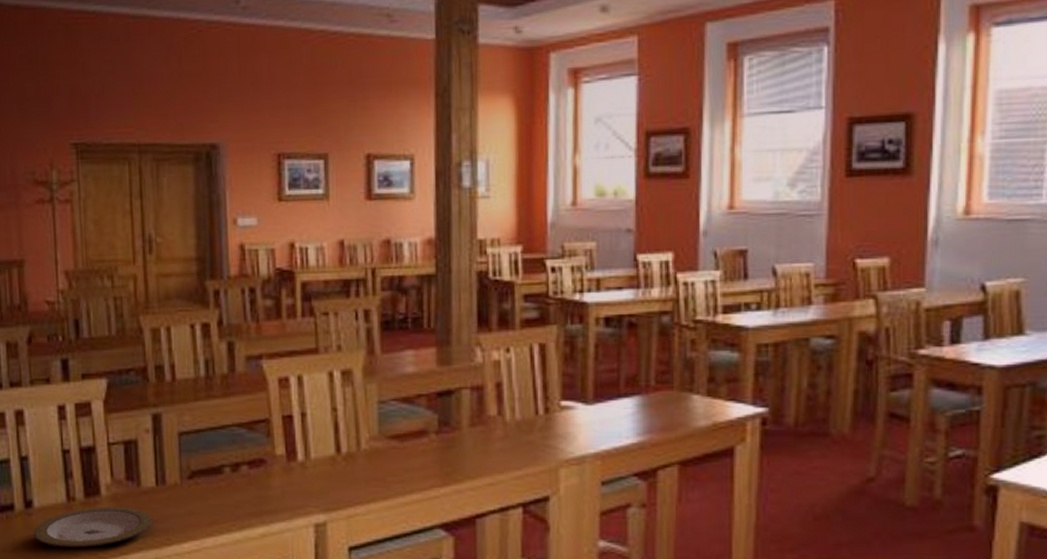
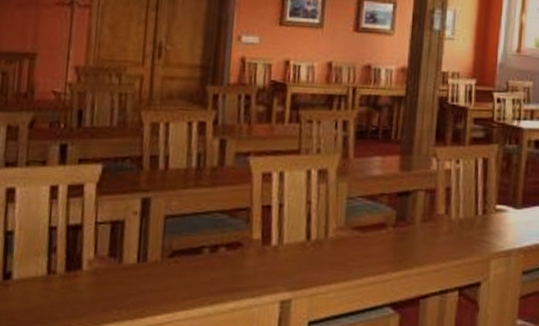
plate: present [33,506,152,548] -> none [8,280,130,318]

